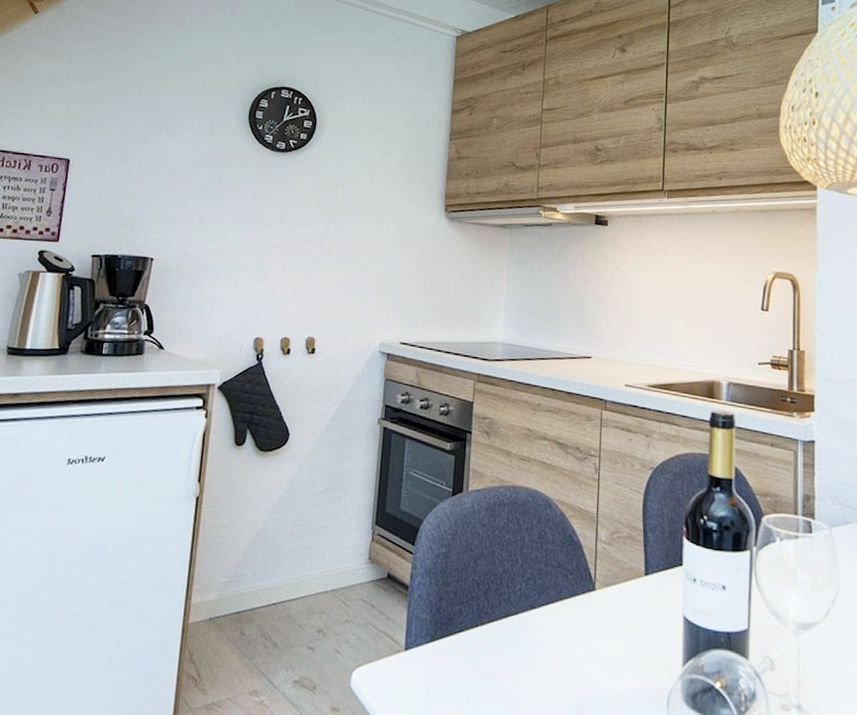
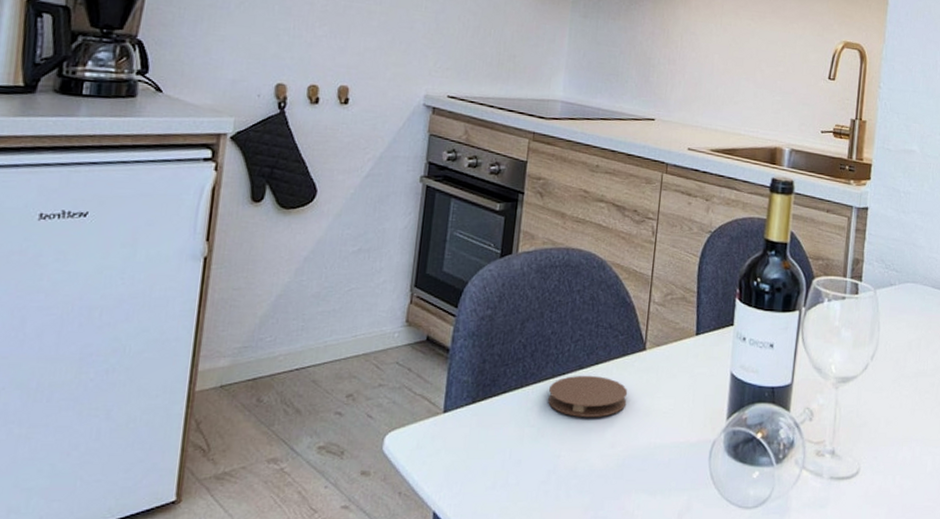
coaster: none [502,615,580,659] -> present [548,375,628,417]

